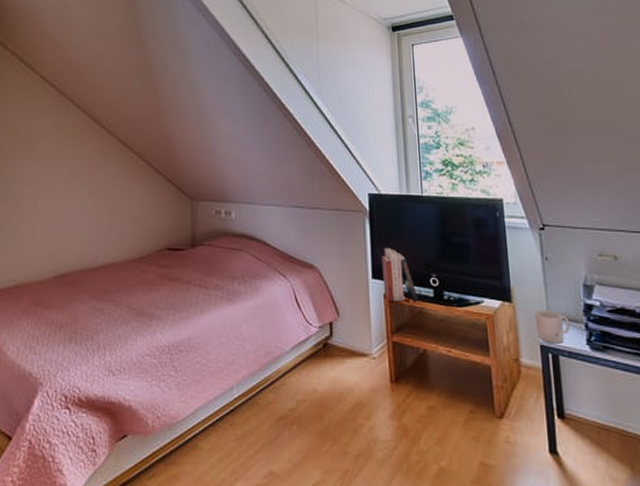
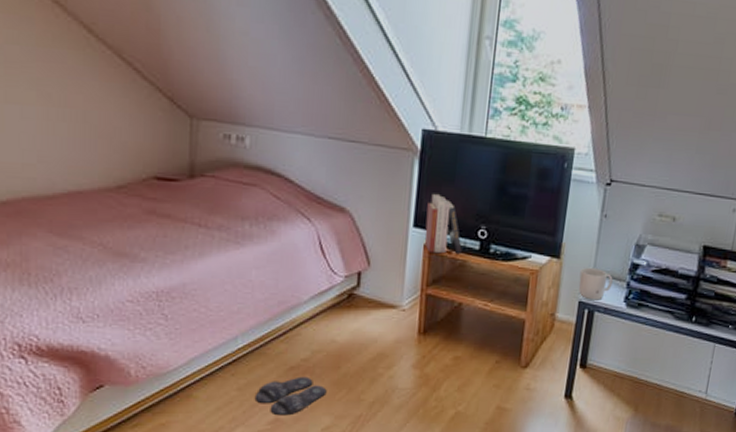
slippers: none [250,427,314,469] -> present [254,376,327,416]

